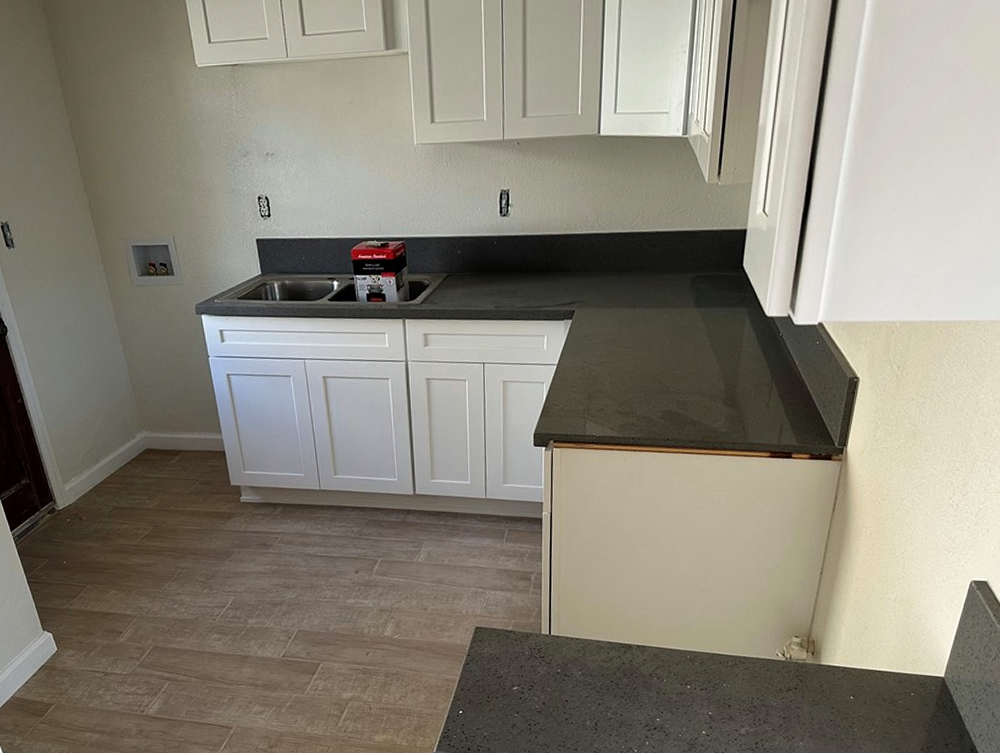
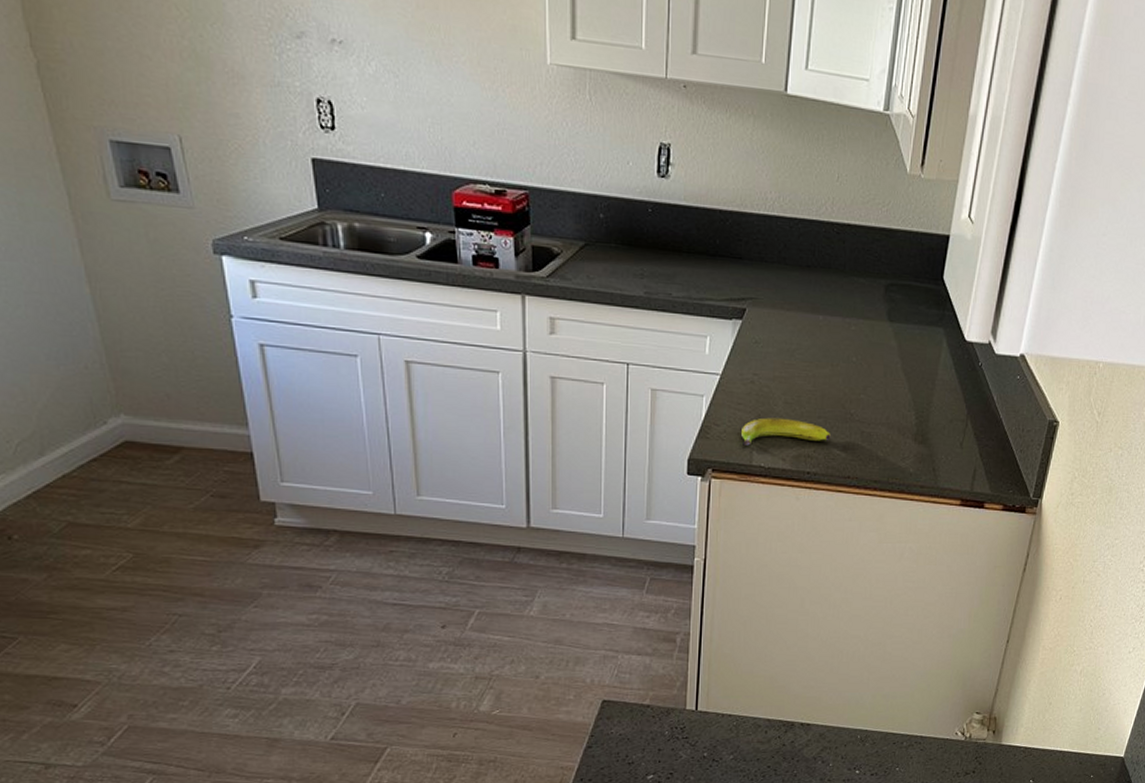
banana: none [576,395,651,421] -> present [742,417,831,447]

